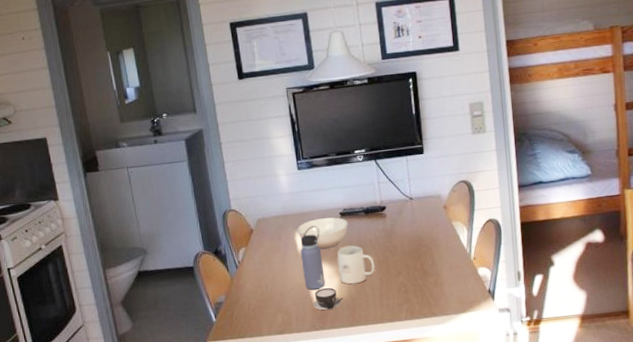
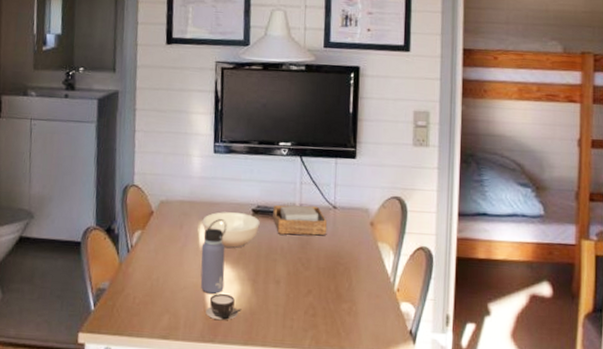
mug: present [337,245,375,285] -> none [240,249,283,296]
napkin holder: none [358,200,407,230] -> present [273,205,327,236]

